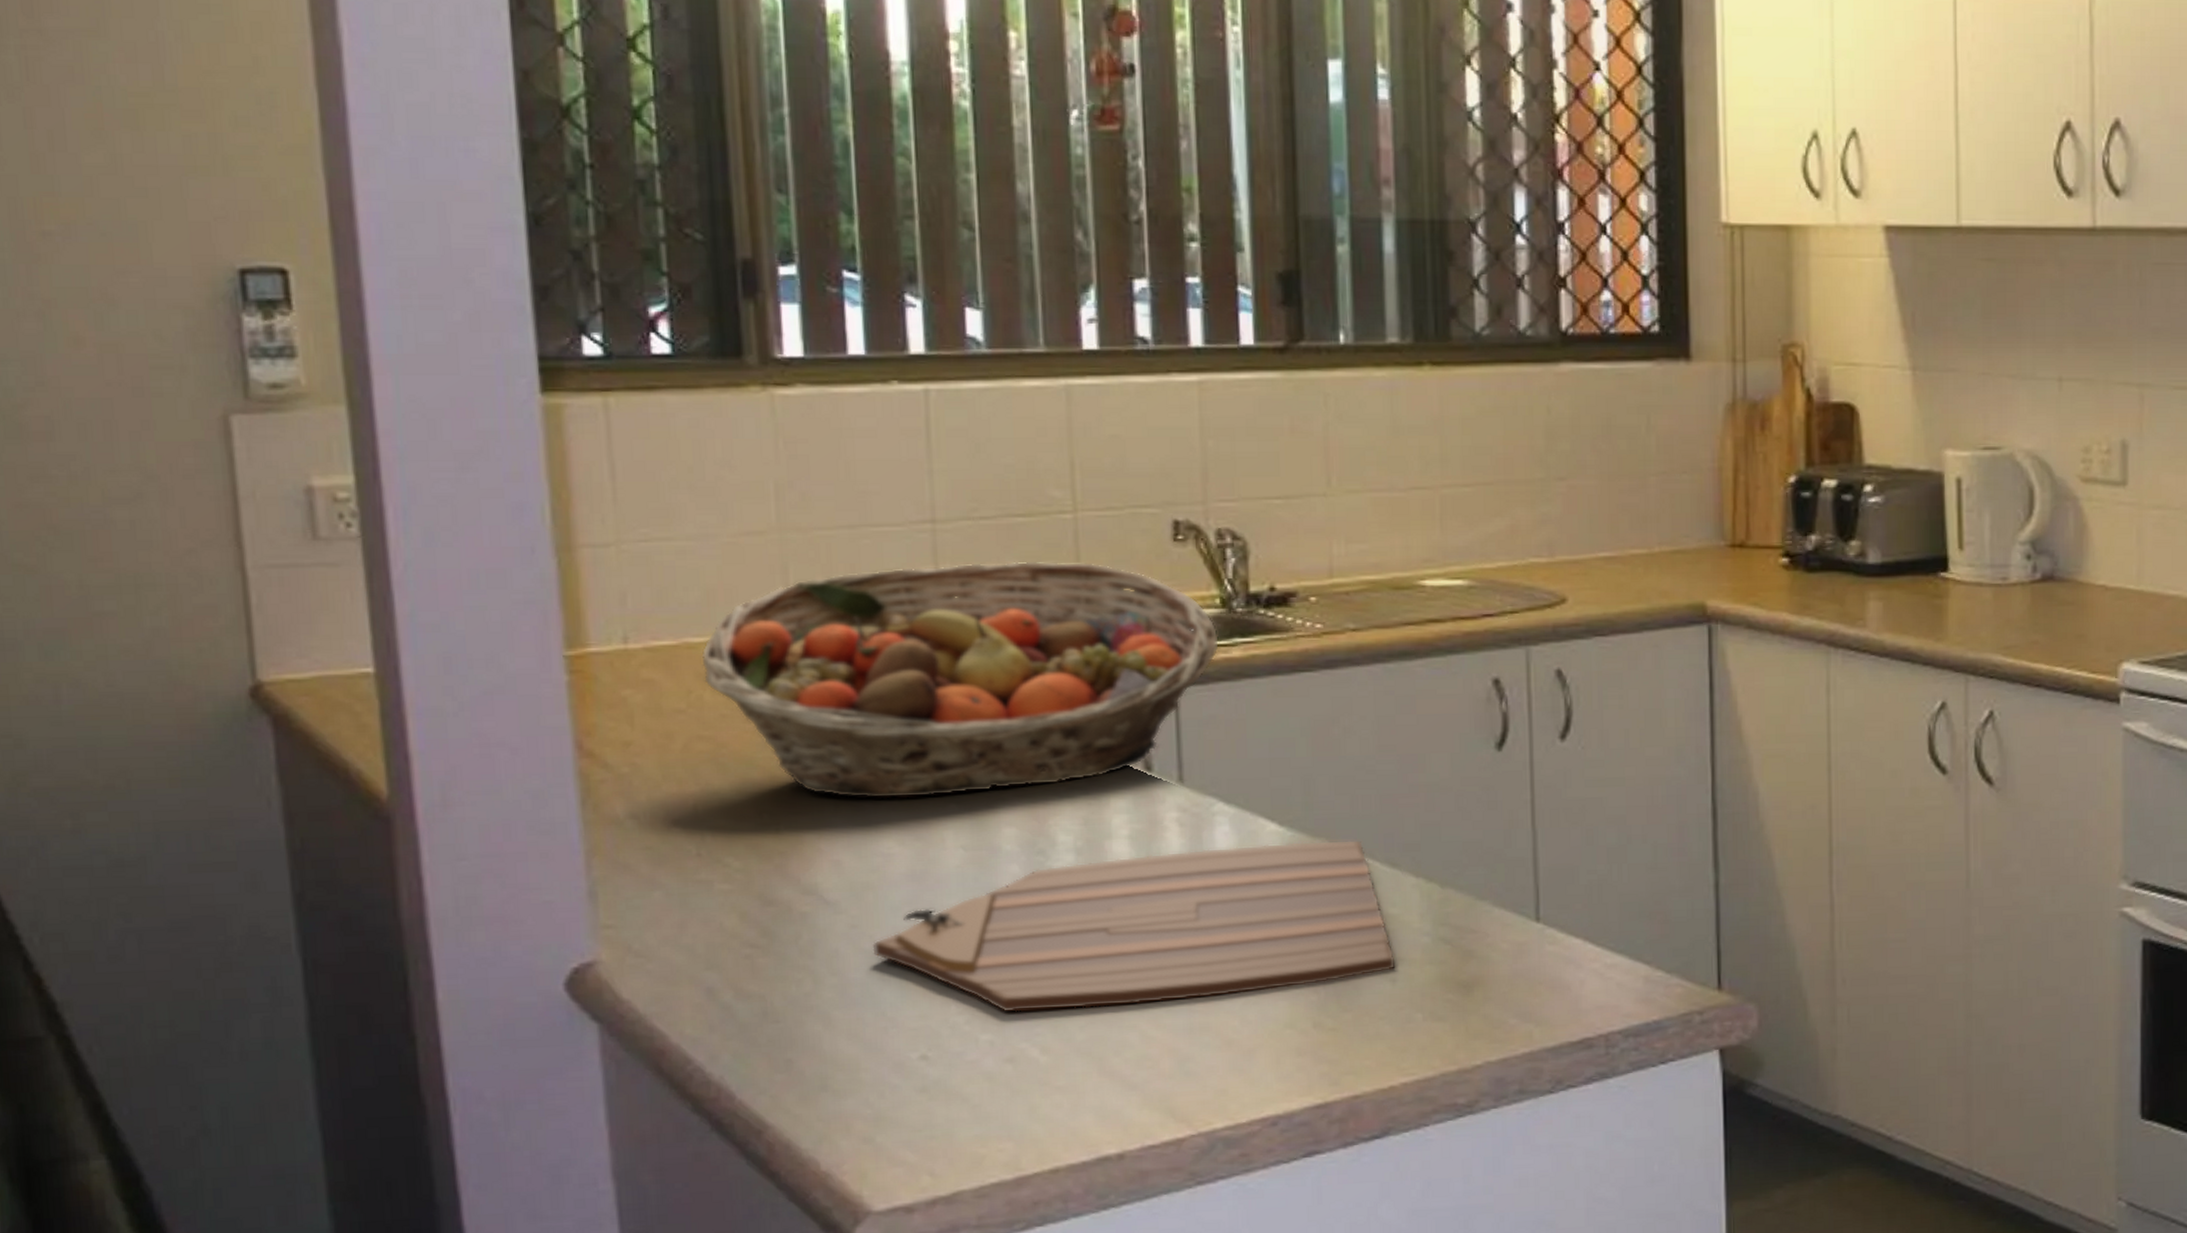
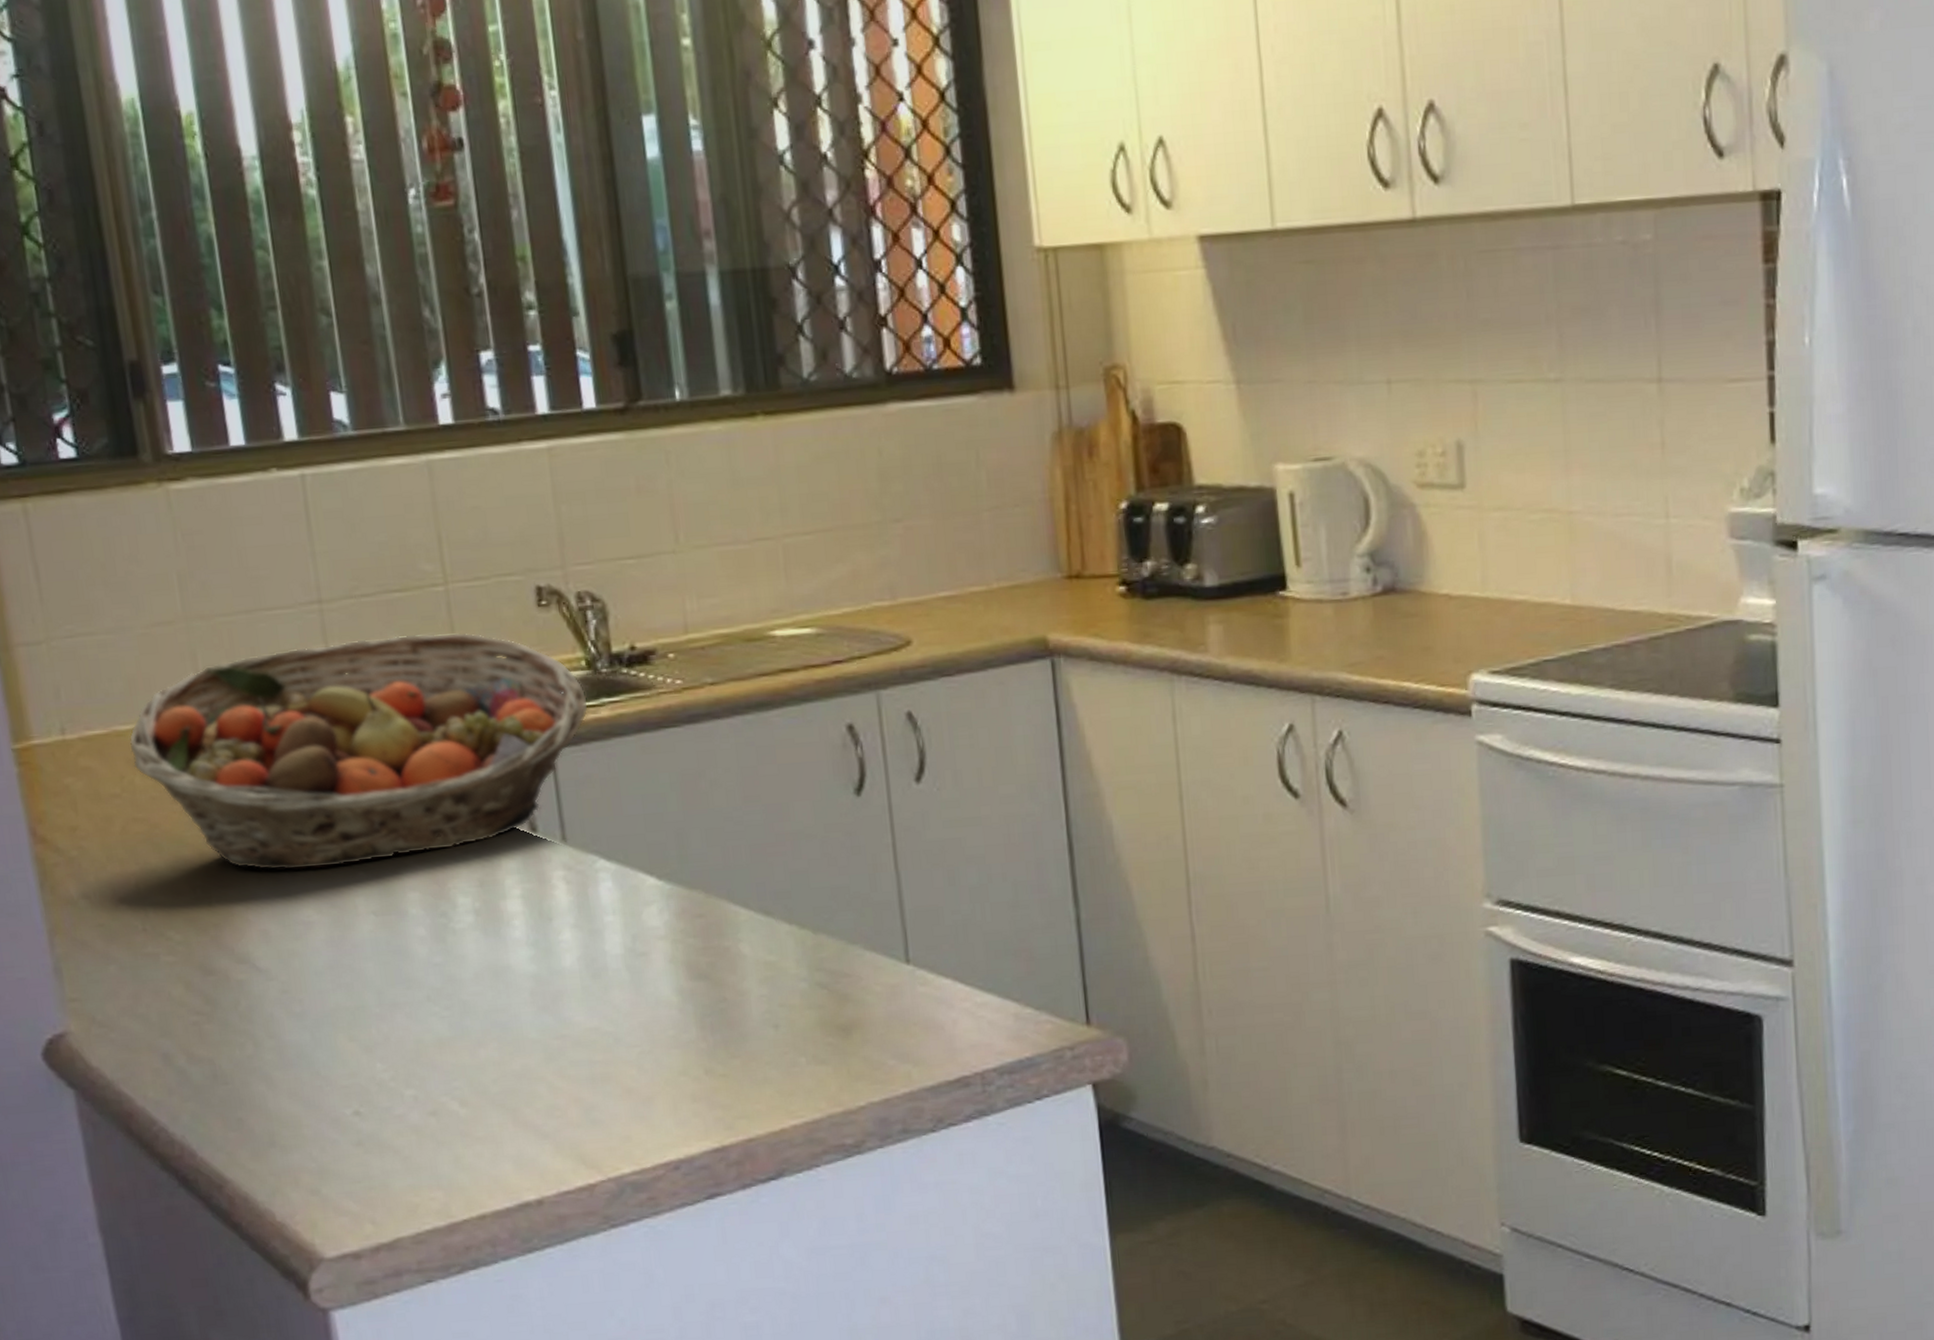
cutting board: present [872,839,1395,1013] -> none [302,889,776,1069]

